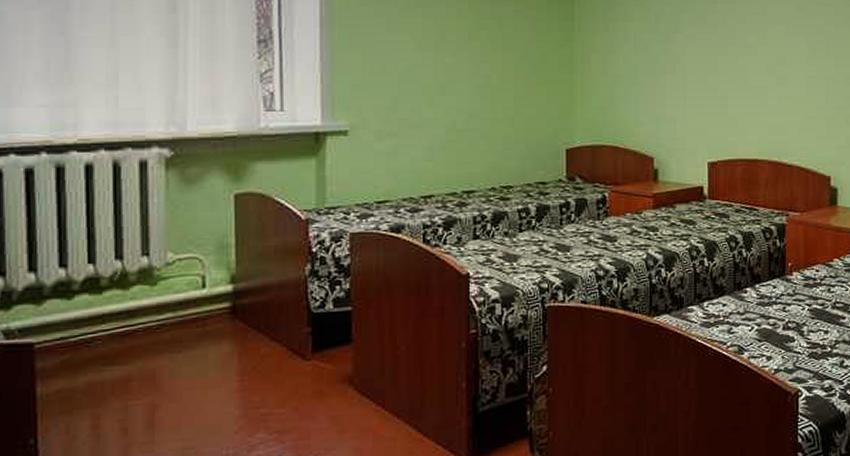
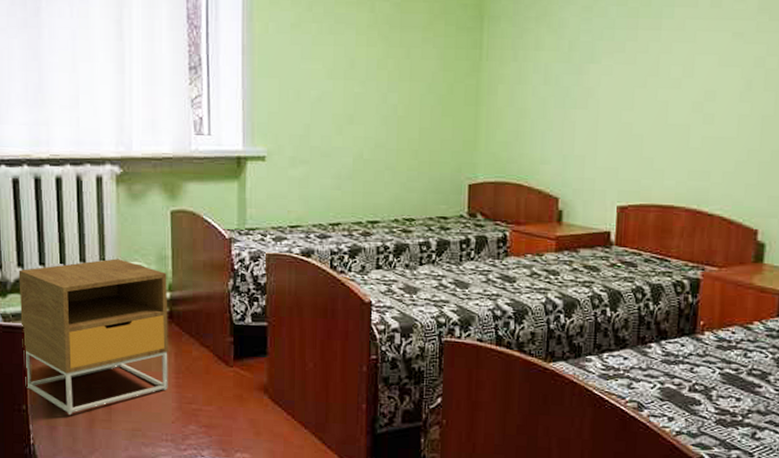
nightstand: none [29,252,231,442] -> present [18,258,168,415]

